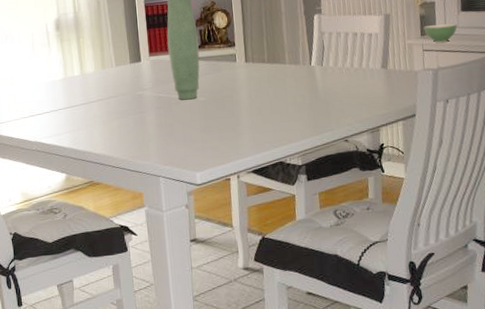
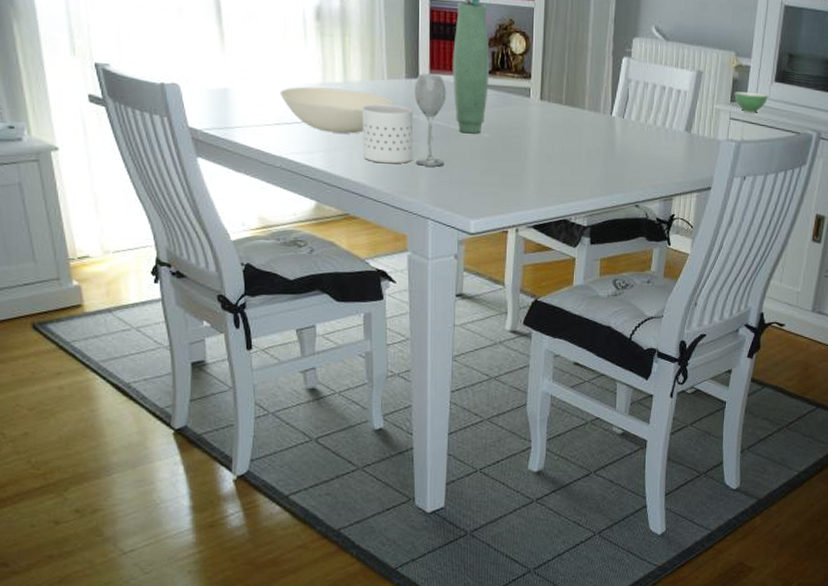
bowl: none [32,79,123,117] -> present [279,86,394,134]
mug: none [97,85,142,136] -> present [362,103,413,164]
wineglass: none [137,56,169,133] -> present [413,73,447,167]

